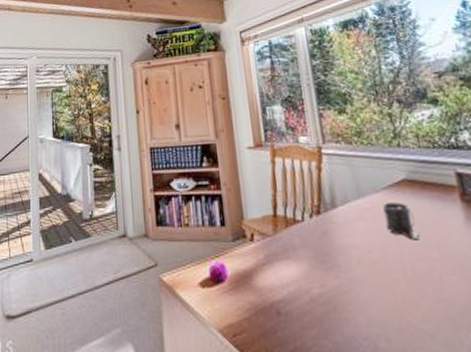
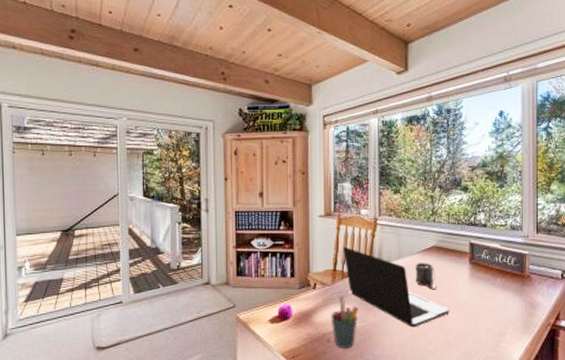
laptop: none [274,184,446,295] -> present [331,246,450,327]
pen holder: none [277,252,315,327] -> present [331,297,358,350]

